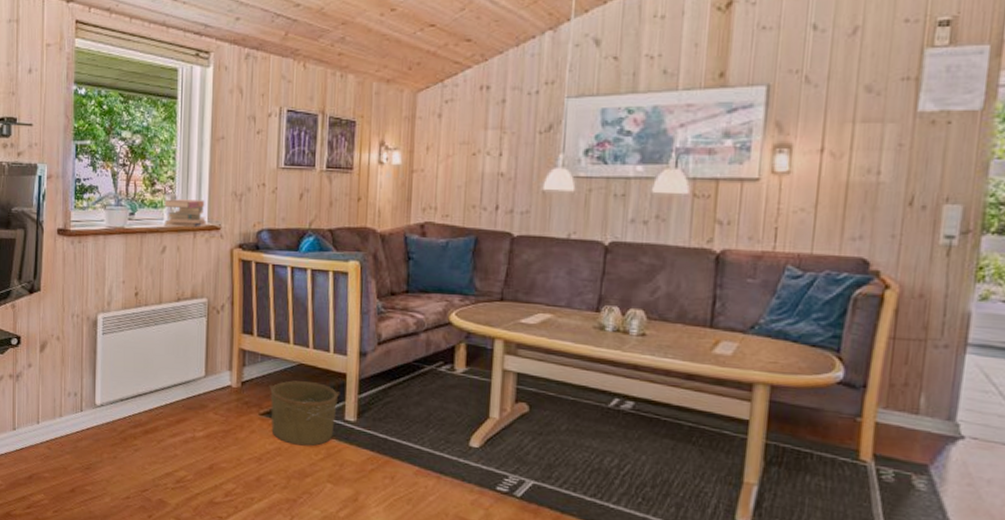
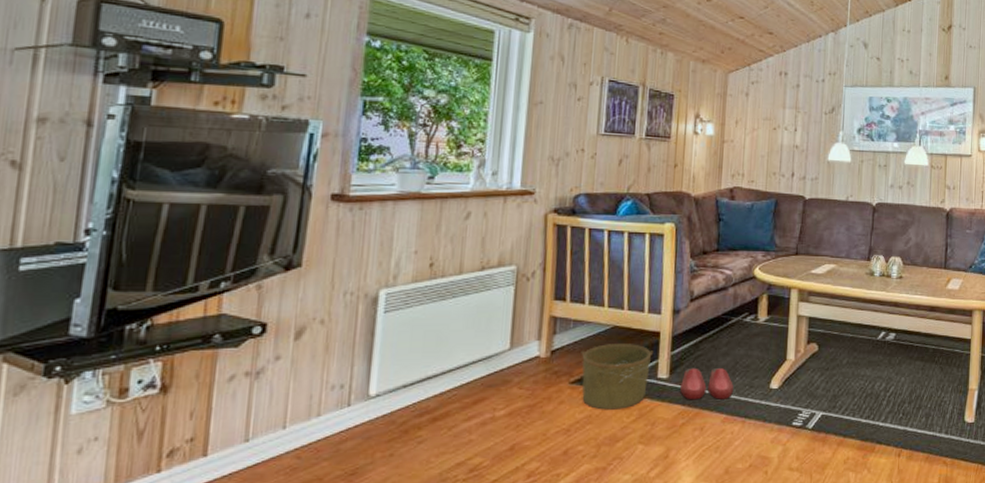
books: present [164,199,206,227] -> none [471,162,519,192]
slippers: none [369,413,427,451] -> present [680,367,733,400]

